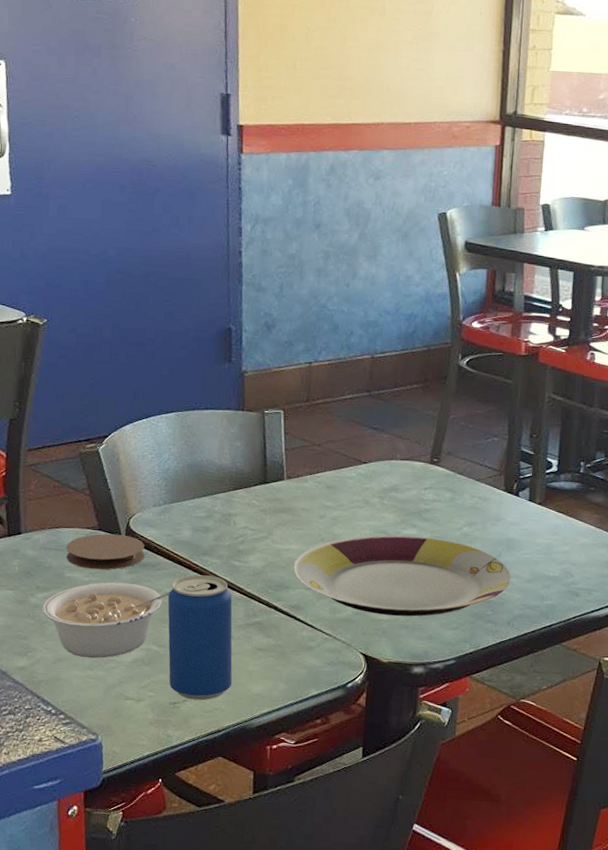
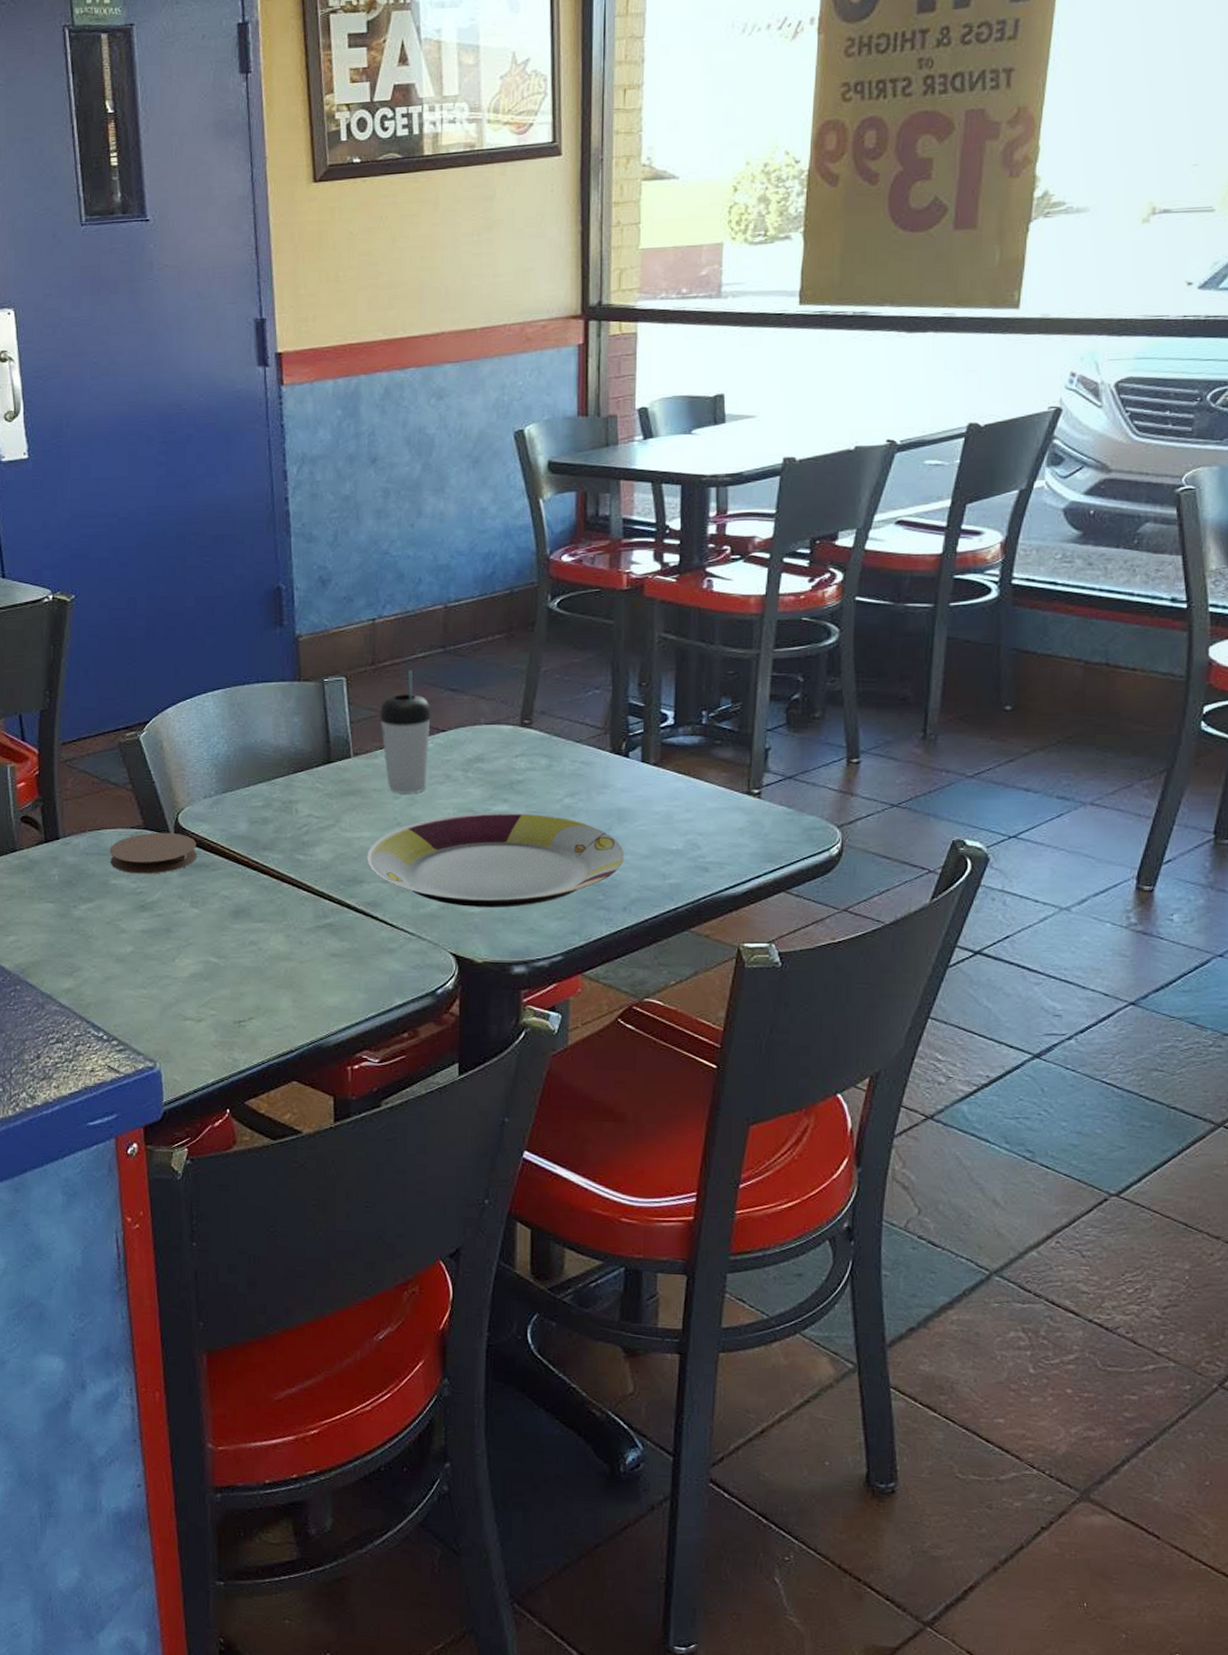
legume: present [42,582,171,659] -> none [86,887,229,975]
beverage can: present [167,575,233,701] -> none [225,873,304,1017]
beverage cup: none [311,408,355,514] -> present [380,670,431,793]

